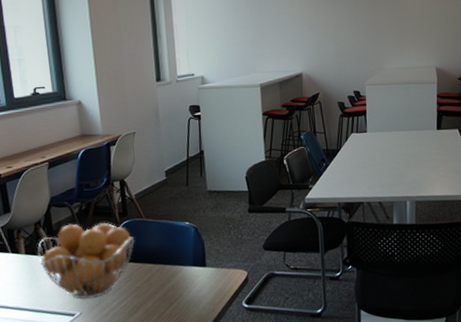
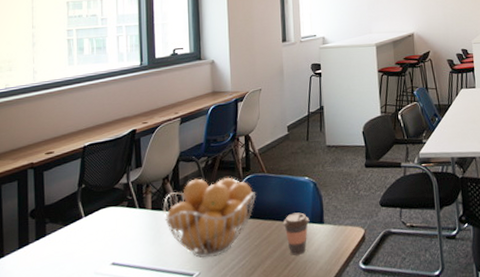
coffee cup: none [163,256,192,296] -> present [283,212,310,255]

